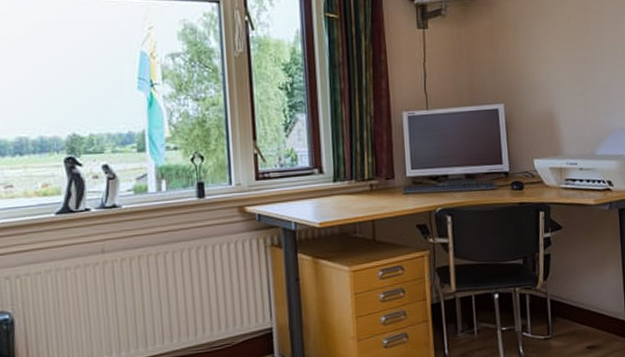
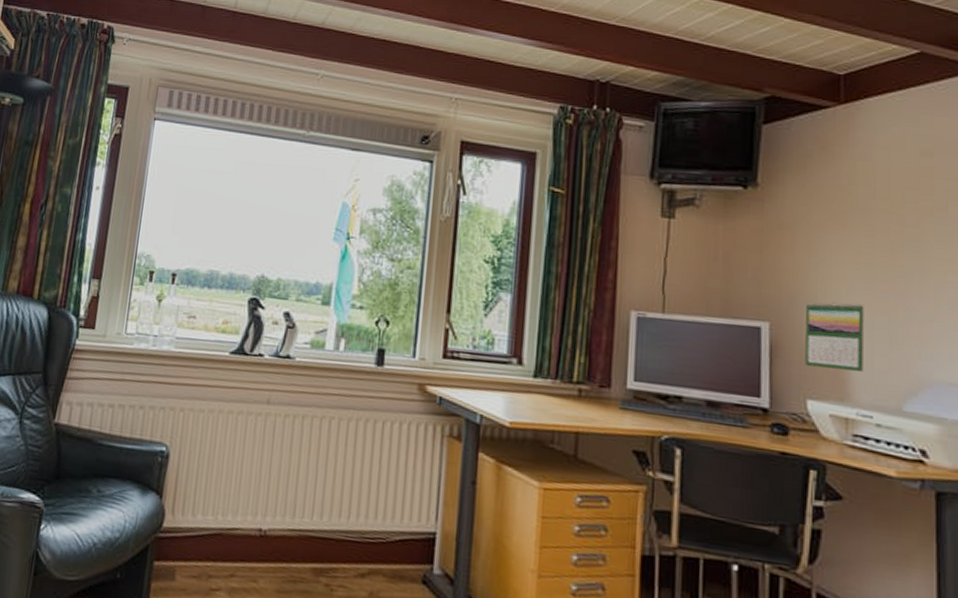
calendar: none [528,78,570,134] -> present [805,302,865,373]

